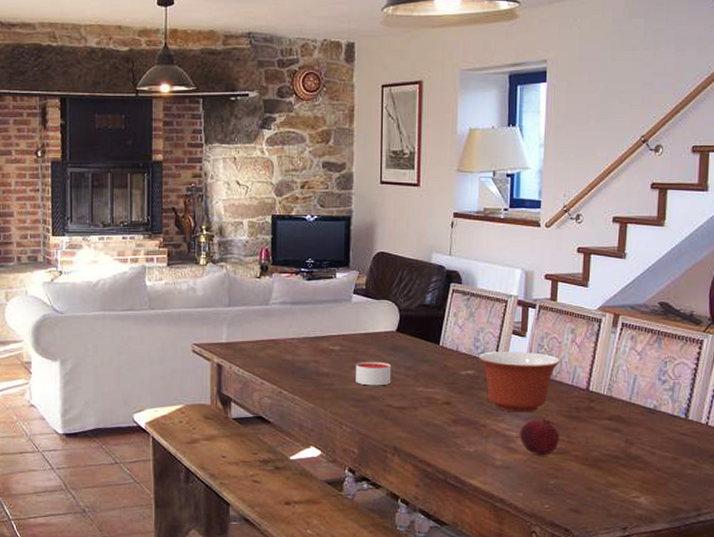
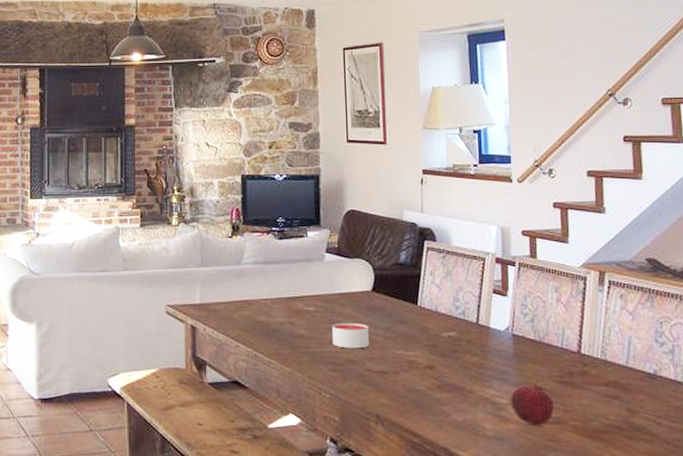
mixing bowl: present [478,351,560,413] -> none [459,312,547,378]

